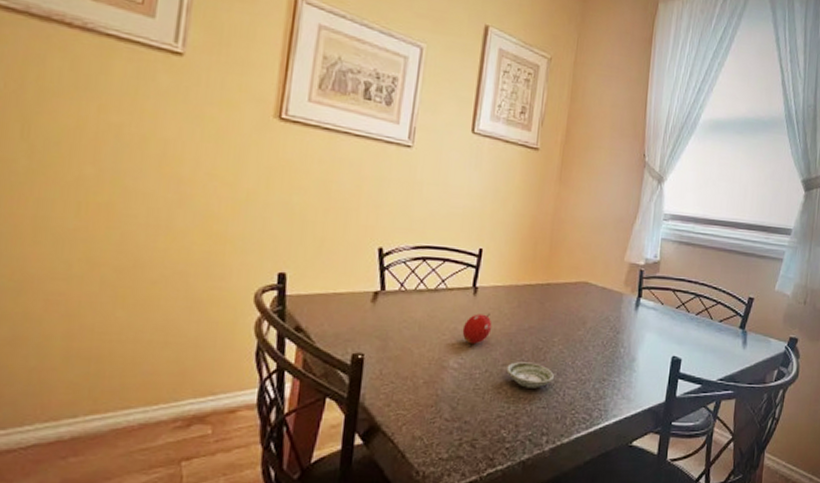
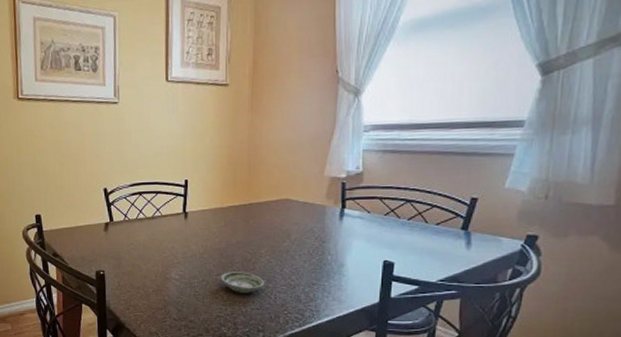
fruit: present [462,313,492,345] -> none [179,232,204,259]

